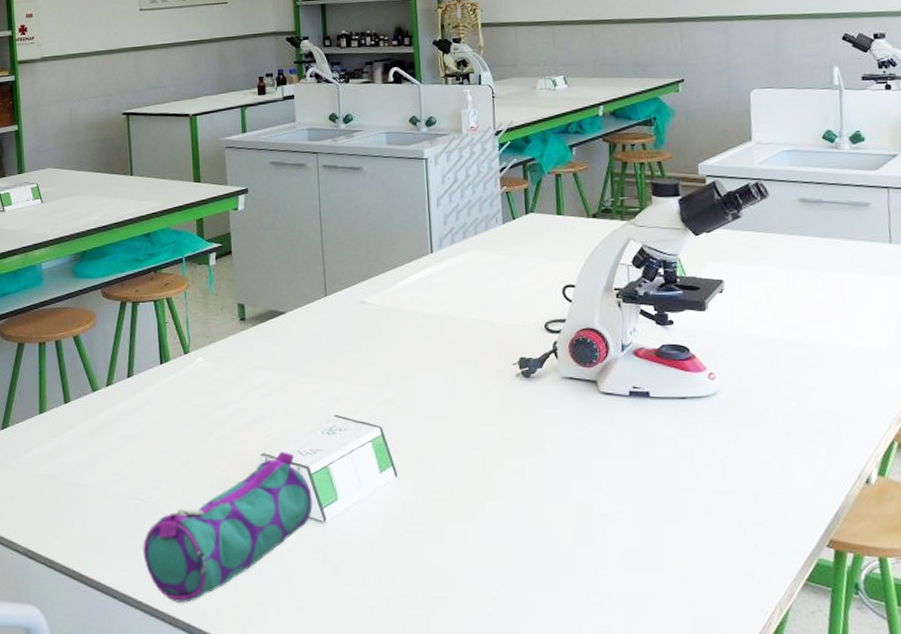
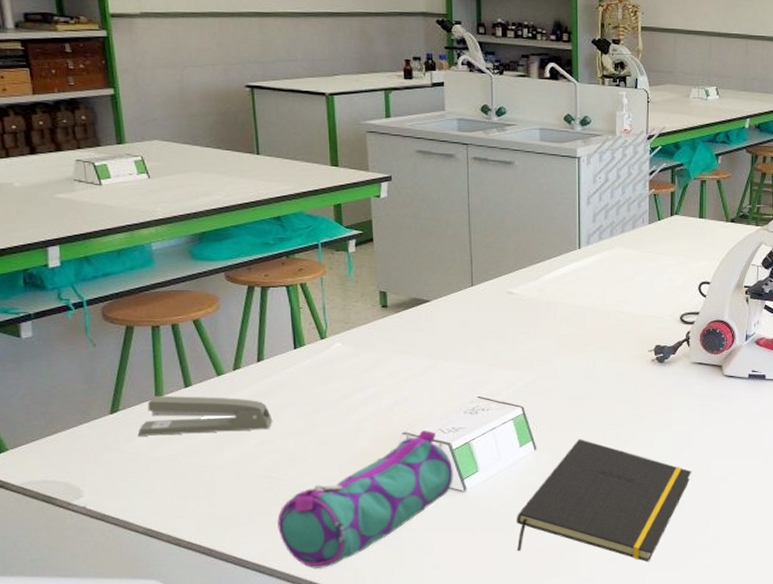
stapler: none [23,411,141,452] -> present [137,395,273,436]
notepad: none [379,465,573,619] -> present [516,439,692,563]

